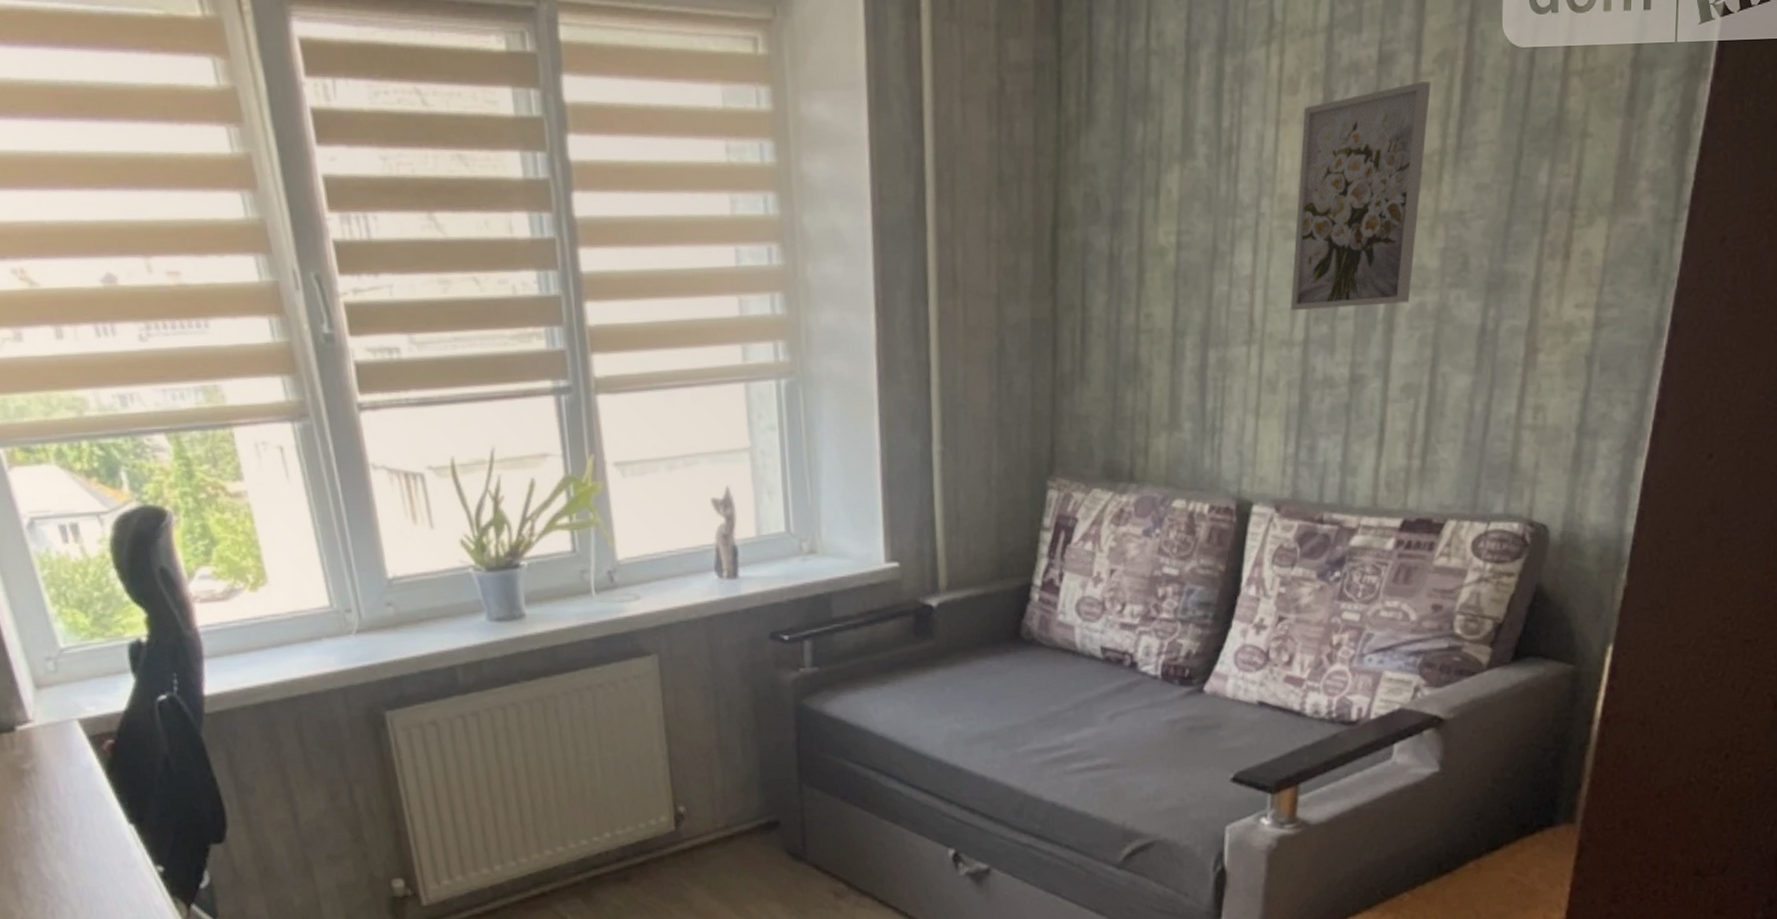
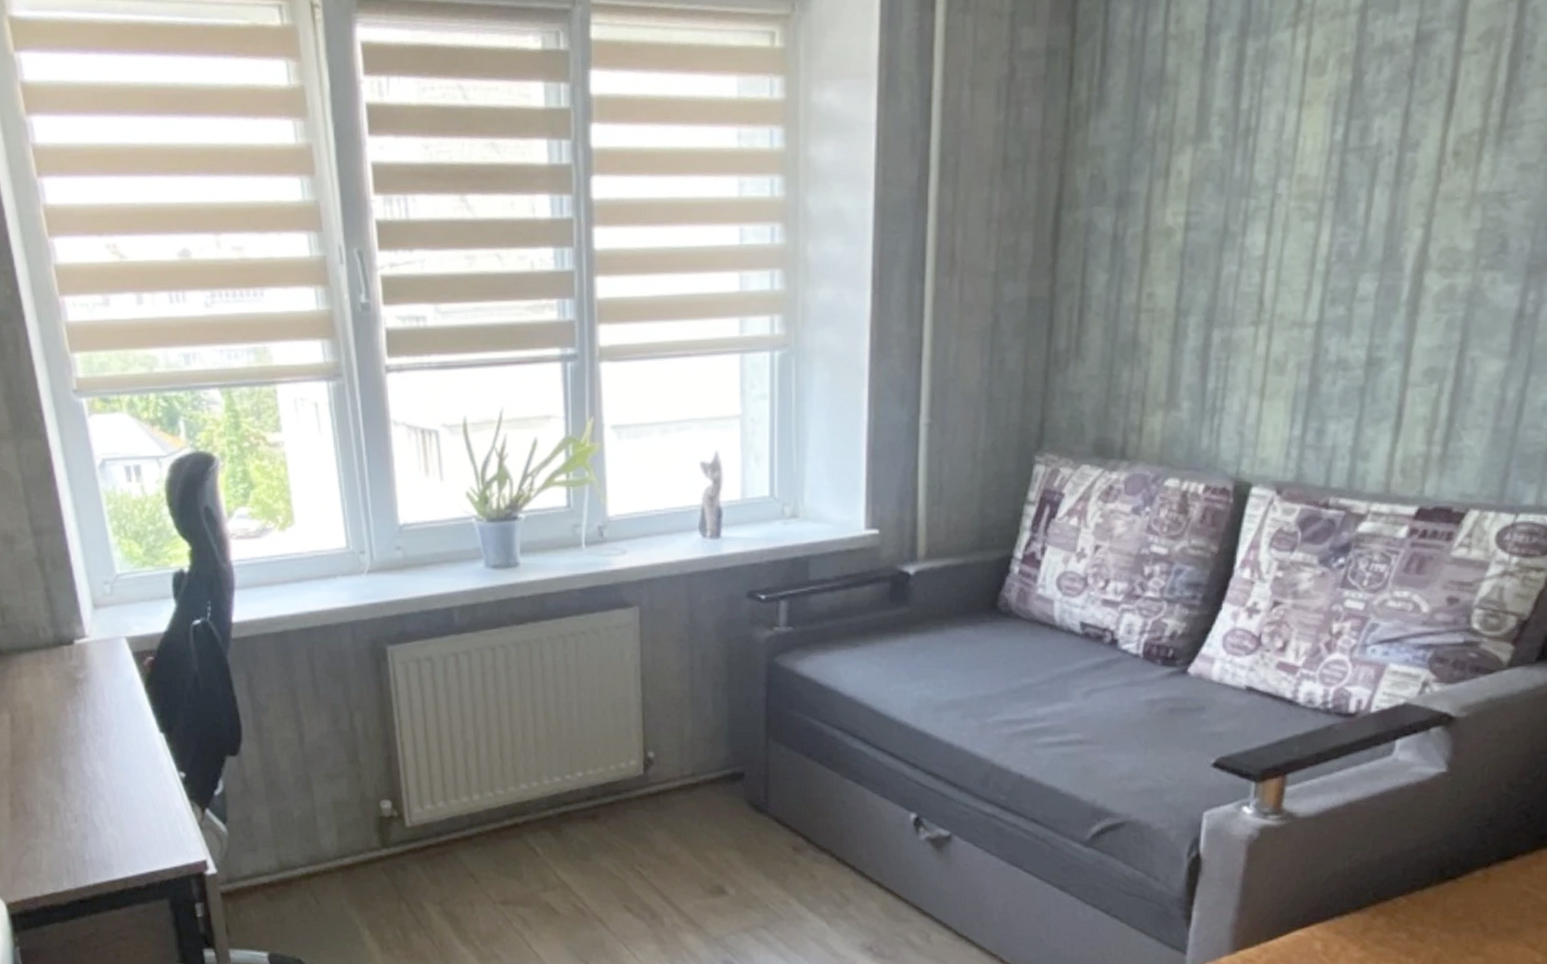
wall art: present [1291,81,1431,311] -> none [1305,60,1474,293]

